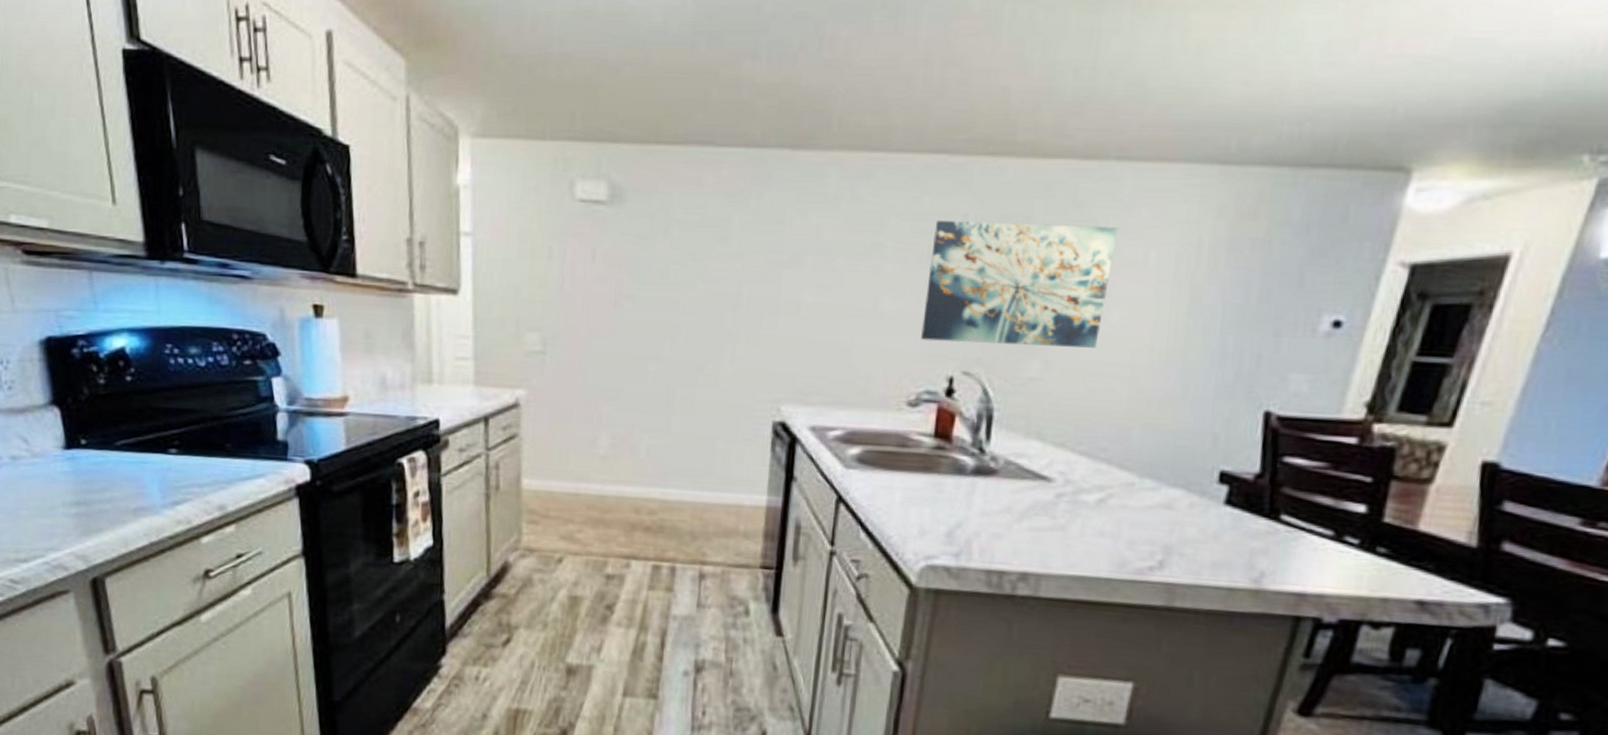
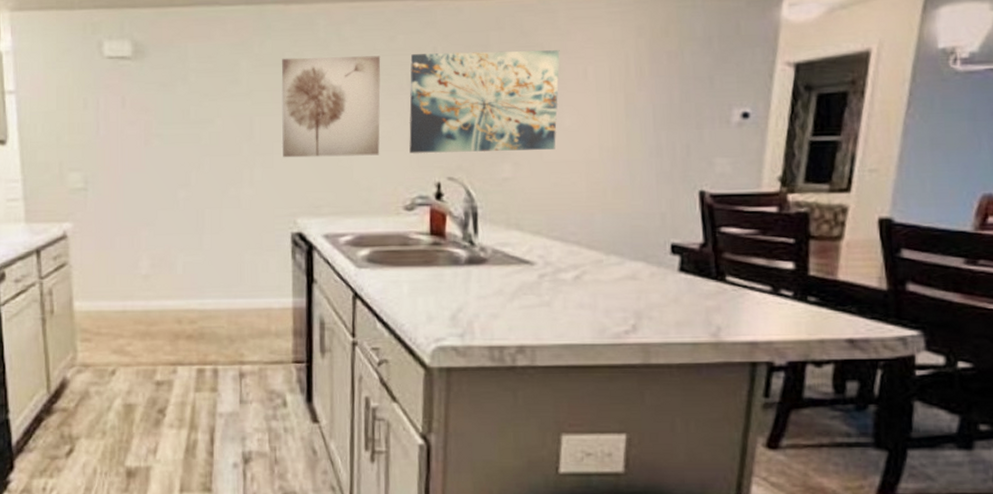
wall art: none [772,215,900,339] -> present [281,56,381,158]

